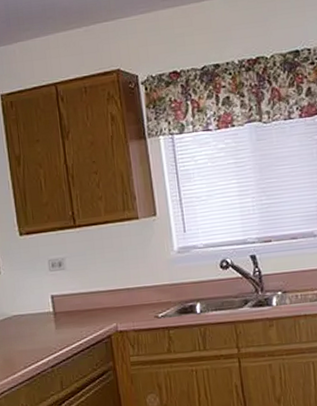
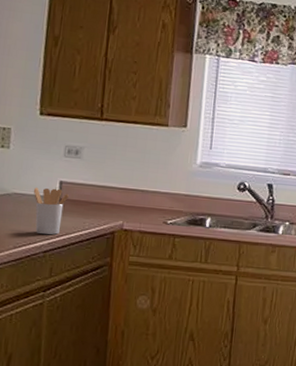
utensil holder: none [29,303,63,351] -> present [33,188,70,235]

